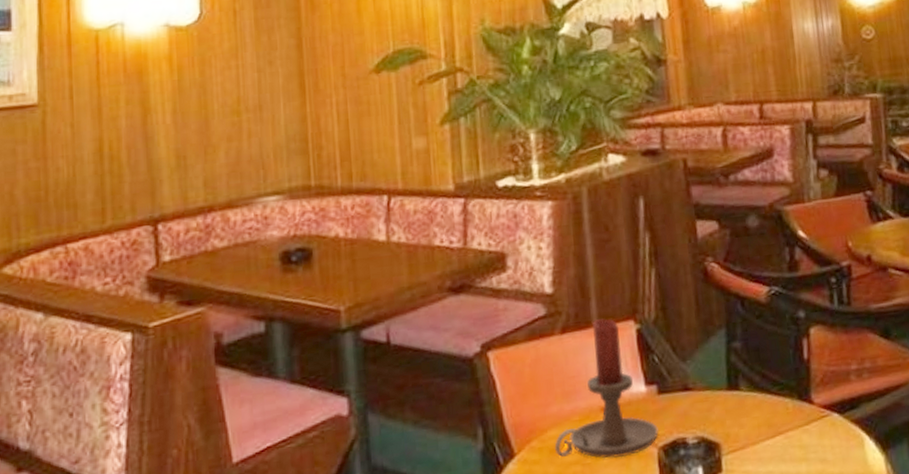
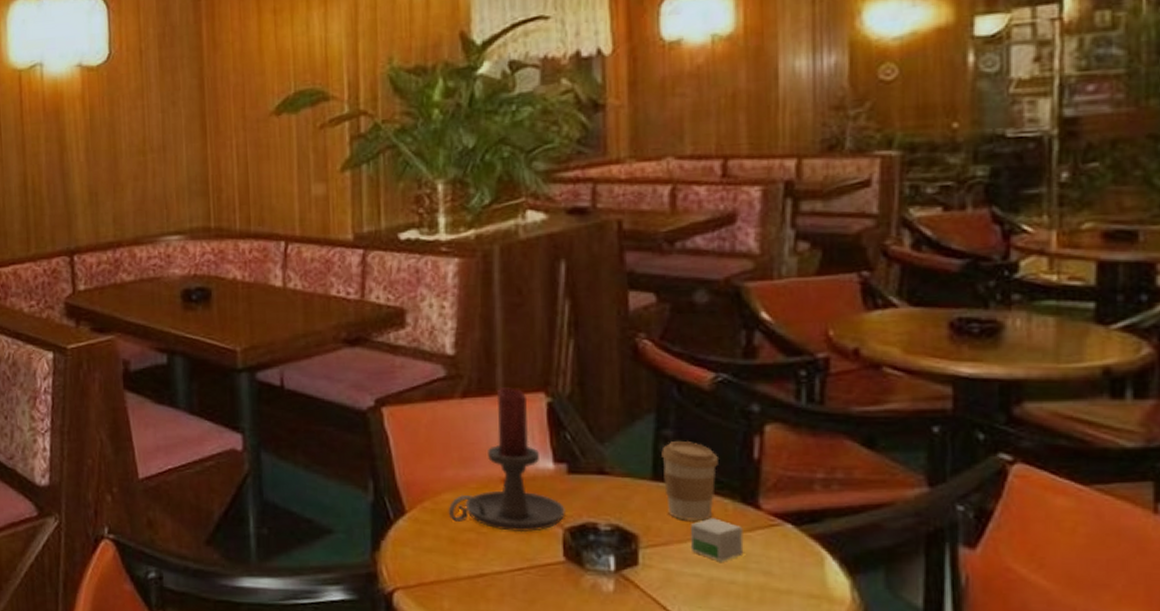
coffee cup: none [733,350,778,423] -> present [661,440,718,521]
small box: none [761,417,804,457] -> present [690,518,744,562]

